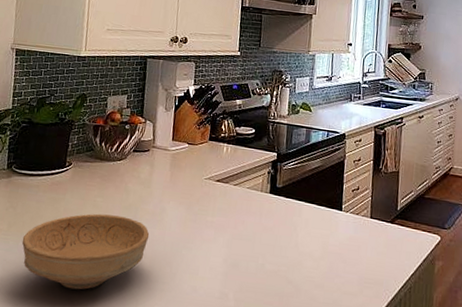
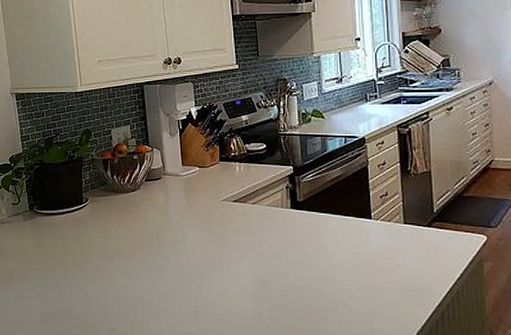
bowl: present [22,213,150,290] -> none [56,245,175,318]

